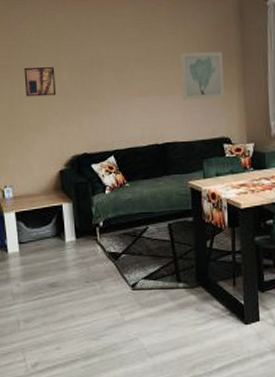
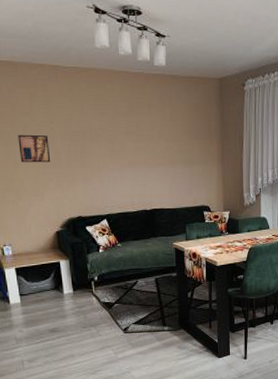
wall art: present [180,51,224,100] -> none [166,128,205,172]

